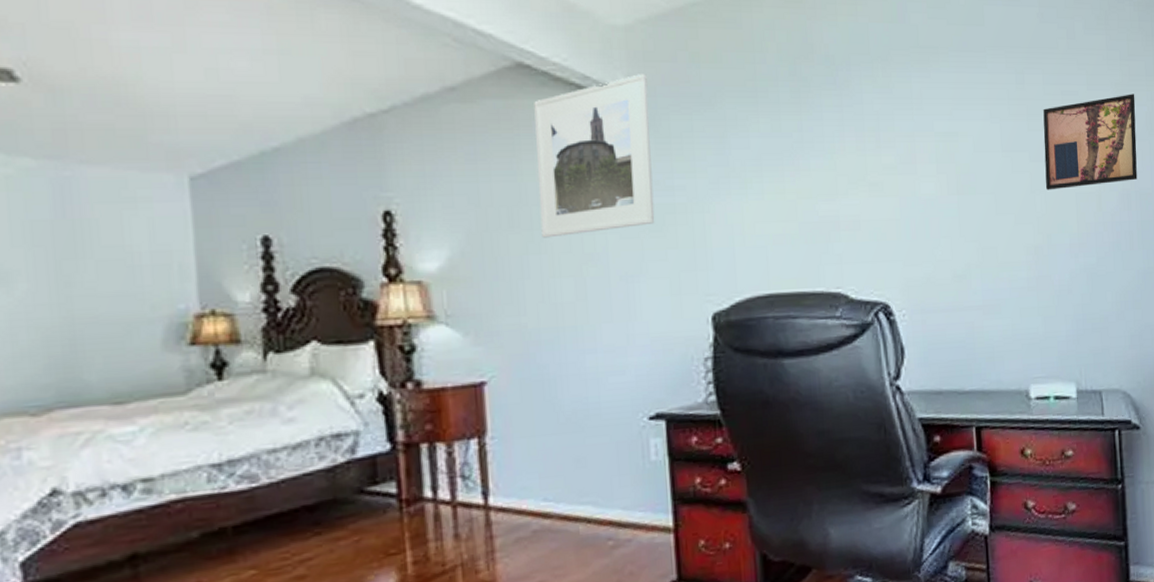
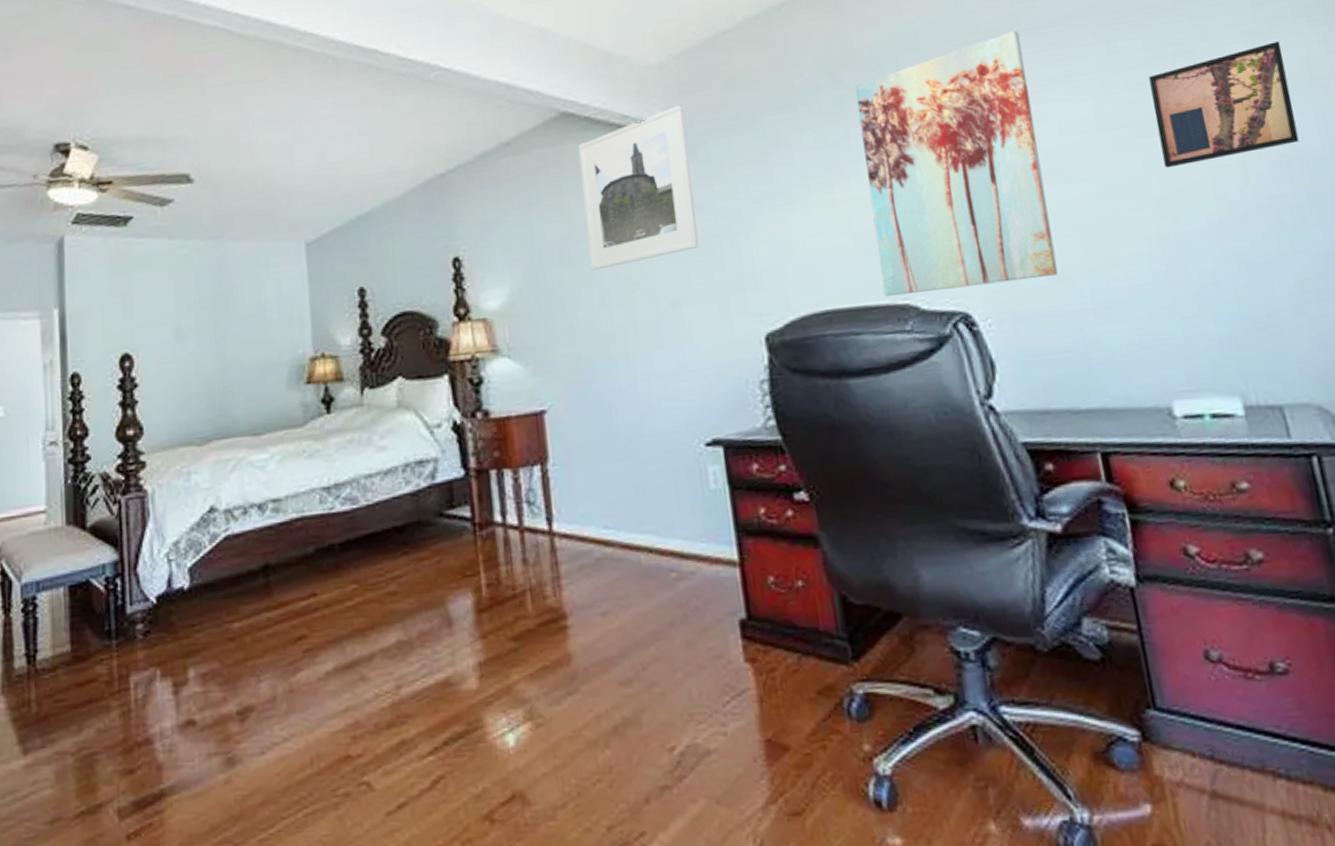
wall art: none [811,49,960,285] -> present [855,30,1059,297]

